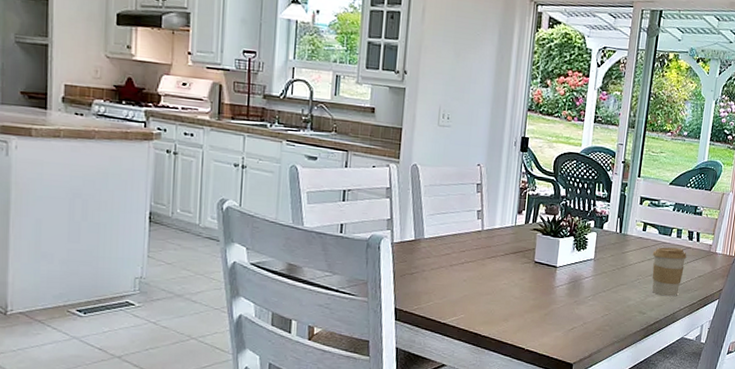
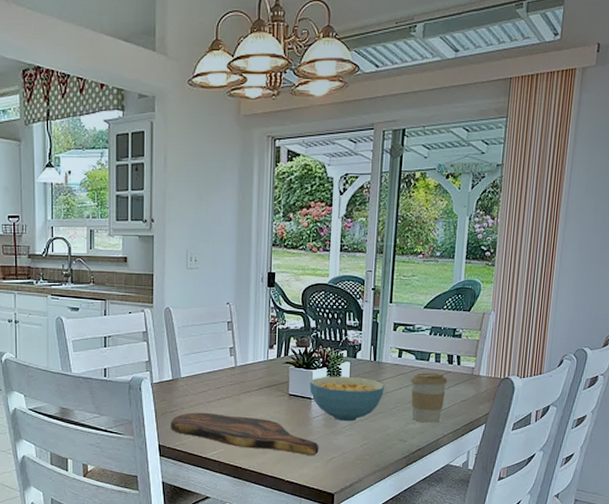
cutting board: none [409,275,561,324] -> present [171,412,319,455]
cereal bowl: none [555,245,629,292] -> present [310,376,385,422]

